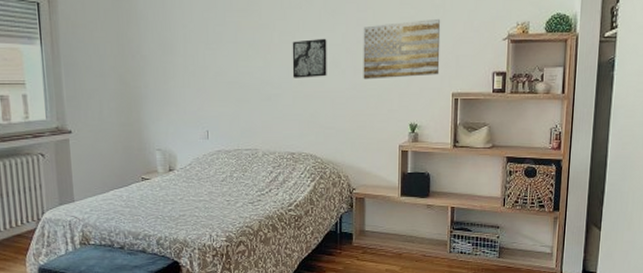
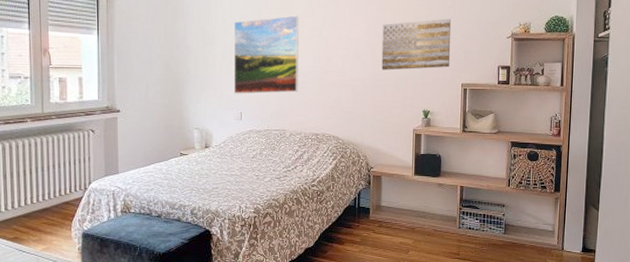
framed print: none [195,18,270,110] -> present [233,15,299,94]
wall art: present [292,38,327,78] -> none [318,33,350,68]

